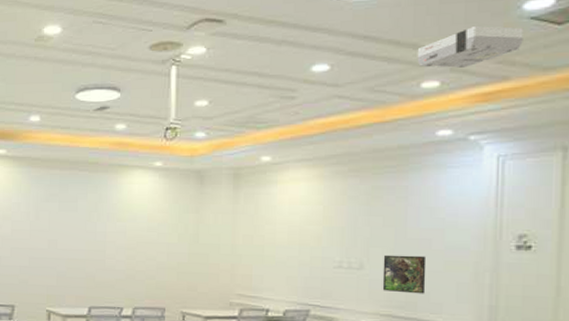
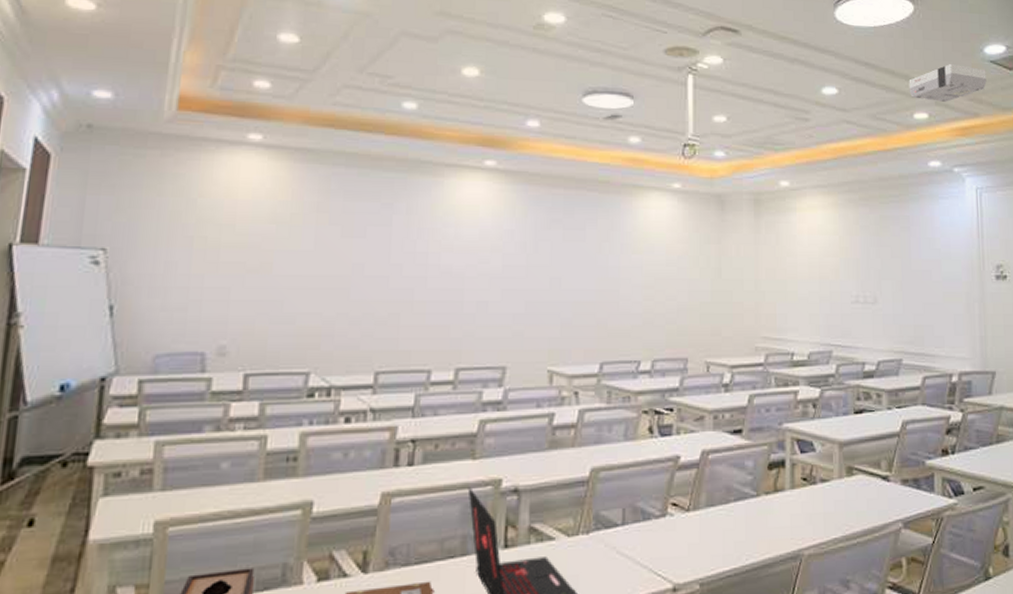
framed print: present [382,255,427,294] -> none [893,287,930,327]

